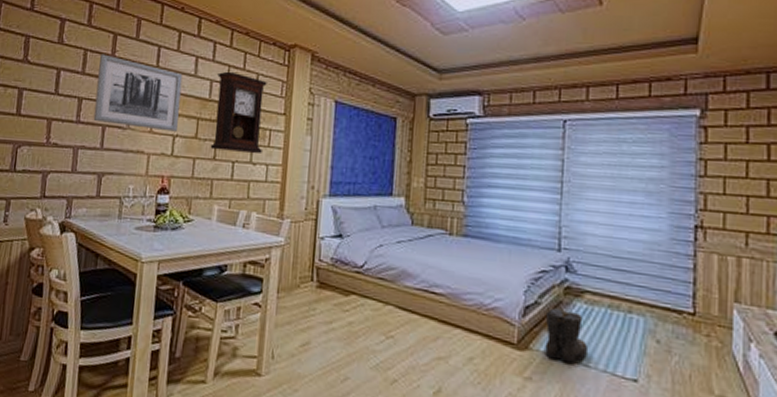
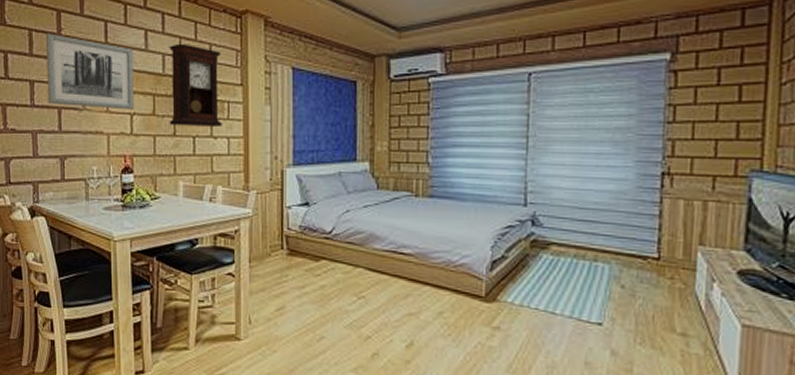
boots: present [544,307,587,363] -> none [512,261,554,312]

